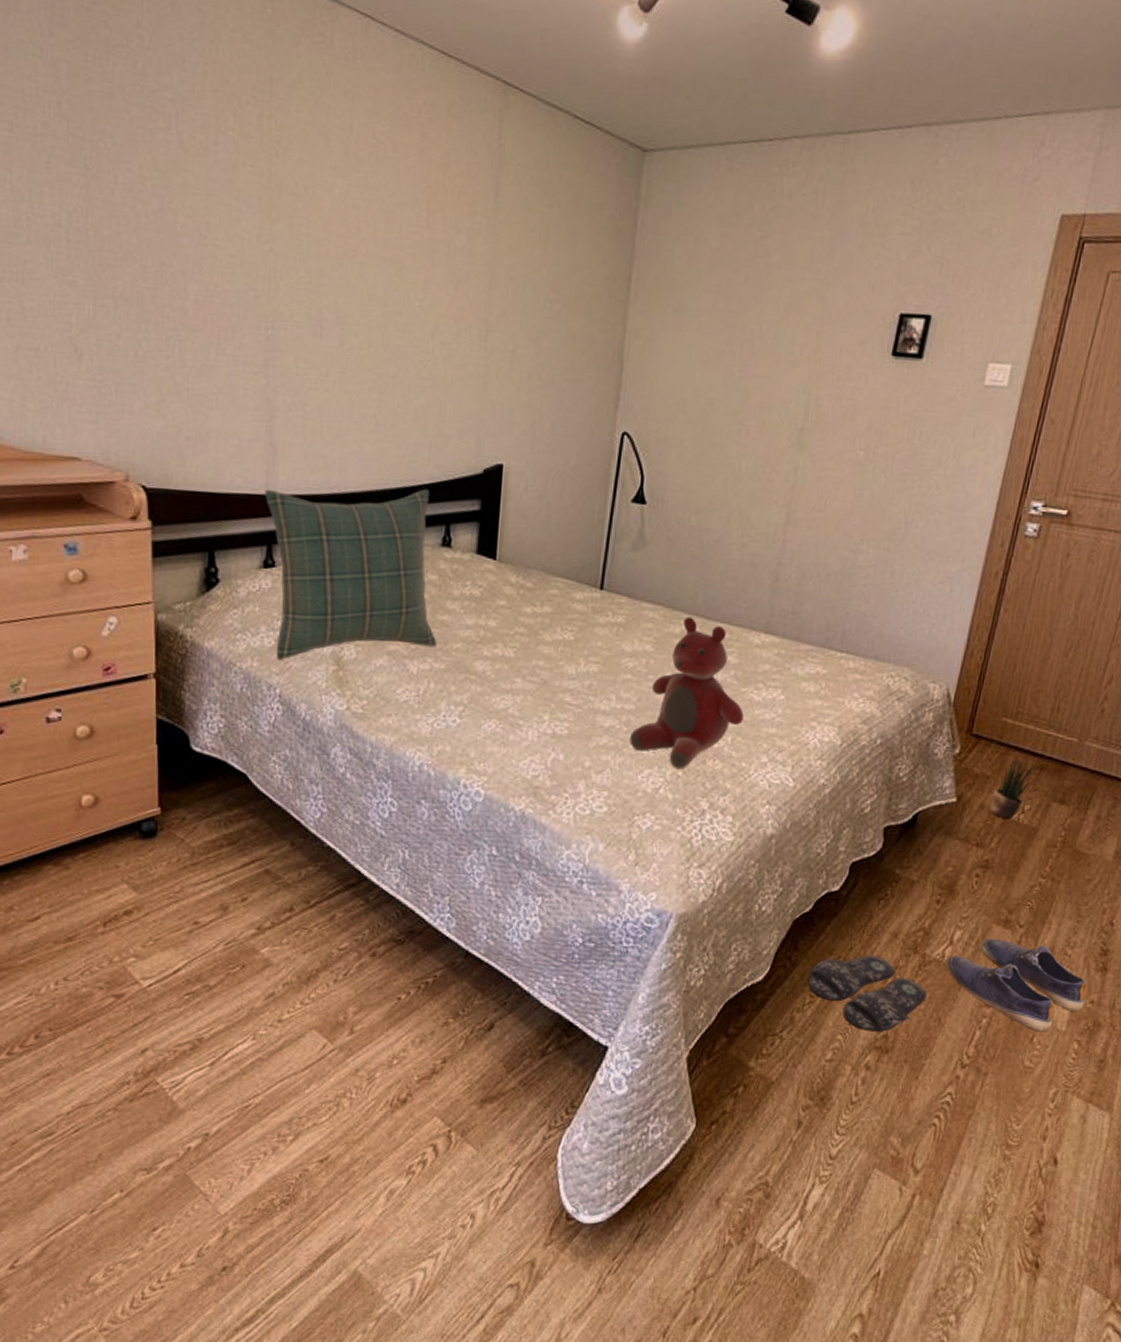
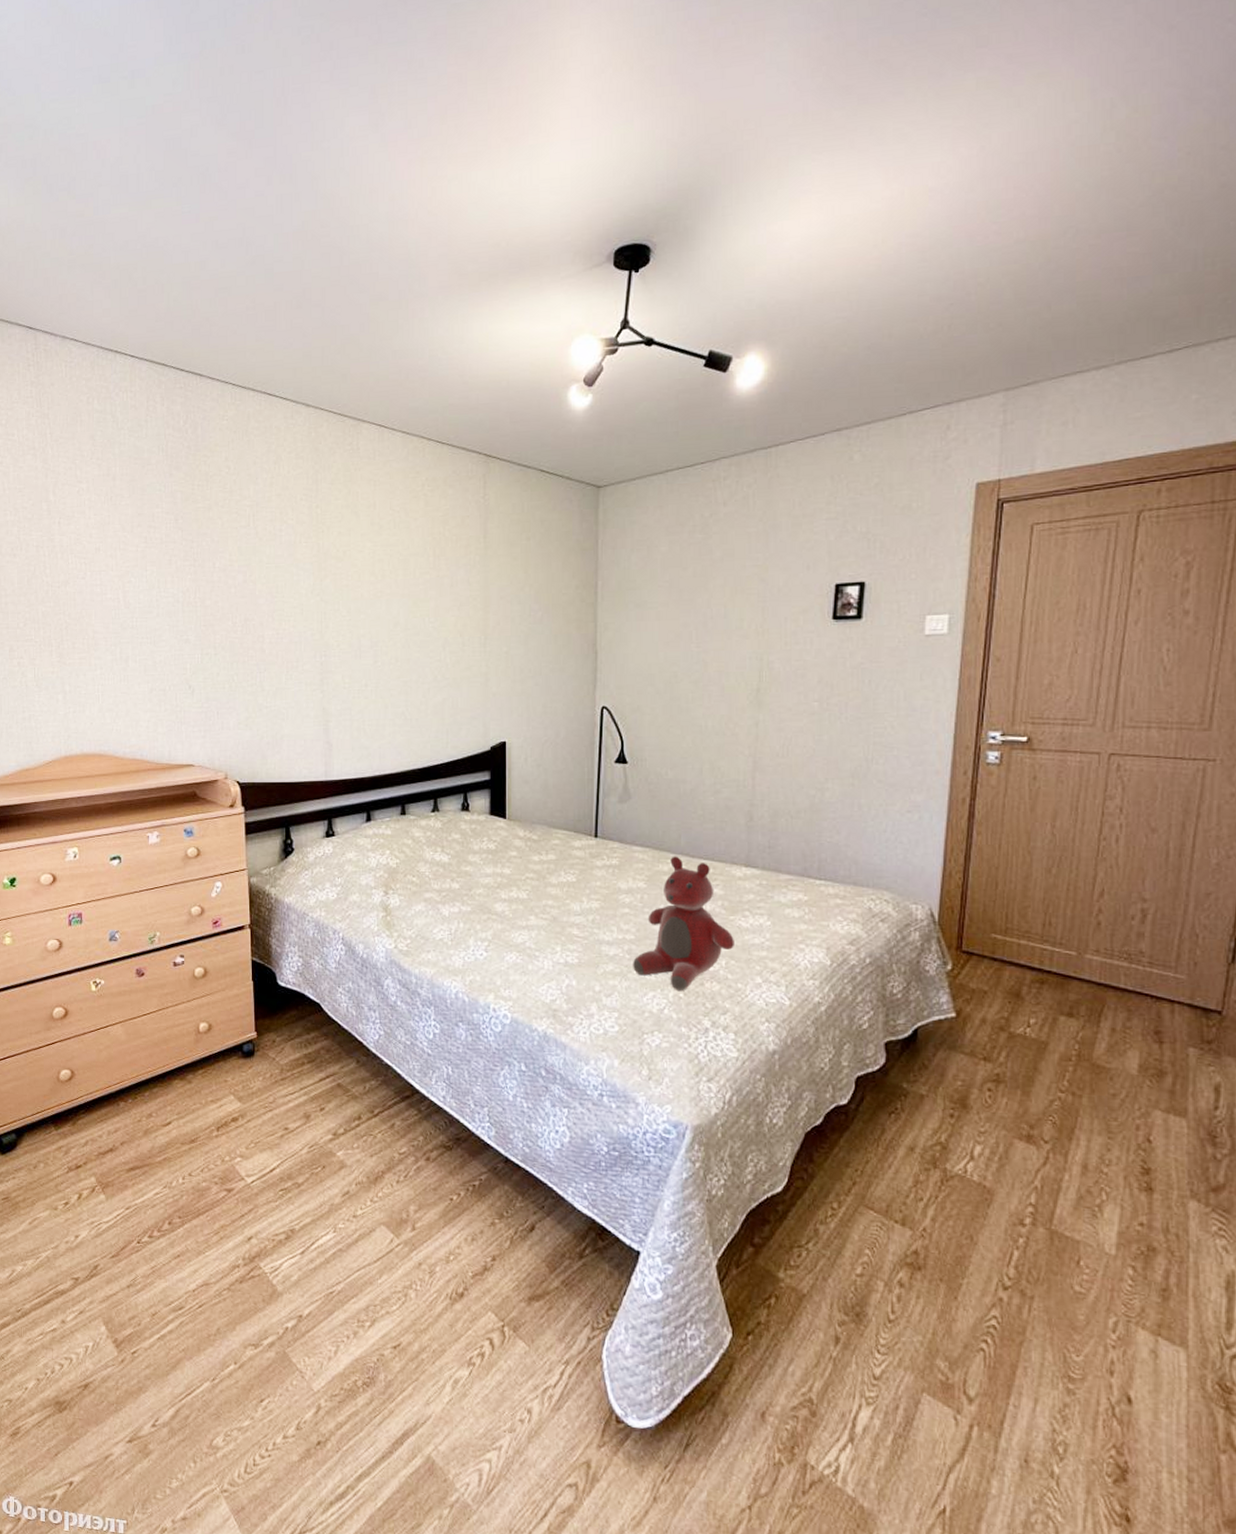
pillow: present [264,488,437,662] -> none [324,766,463,911]
slippers: present [808,955,927,1032] -> none [828,1169,954,1248]
shoe: present [945,938,1088,1032] -> none [968,1154,1134,1255]
potted plant: present [989,756,1035,820] -> none [992,971,1034,1034]

